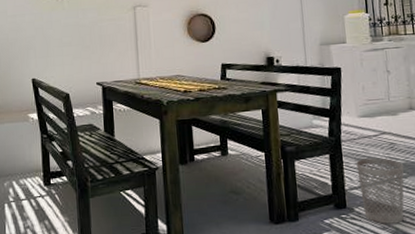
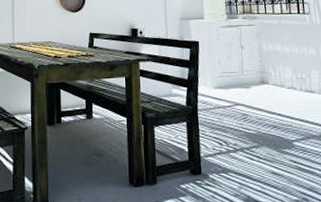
wastebasket: present [356,158,405,224] -> none [211,127,256,191]

